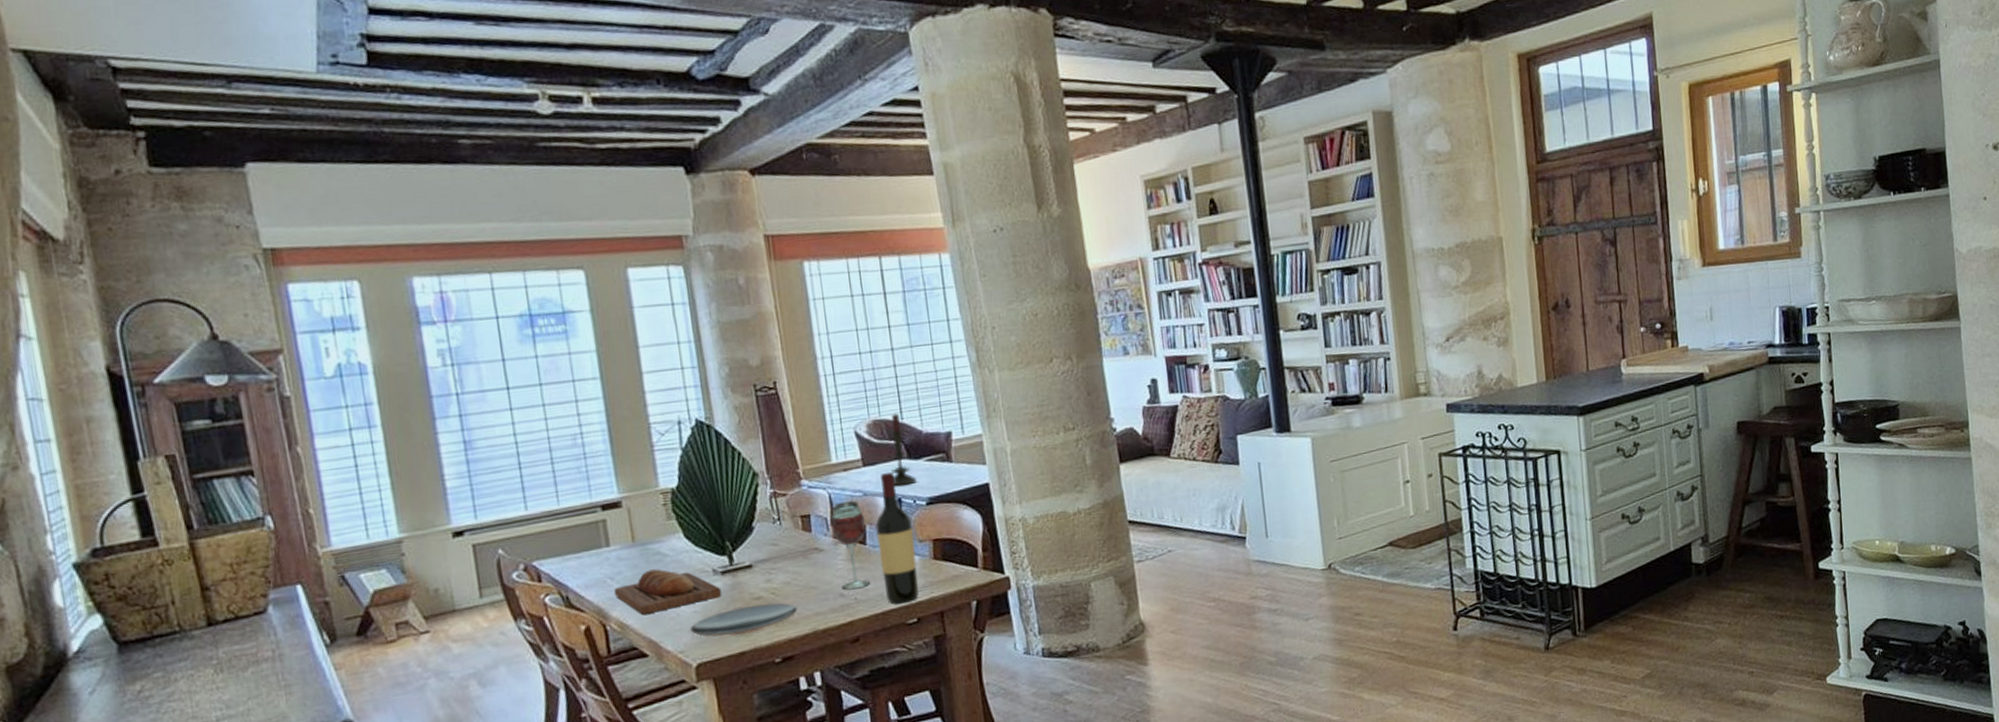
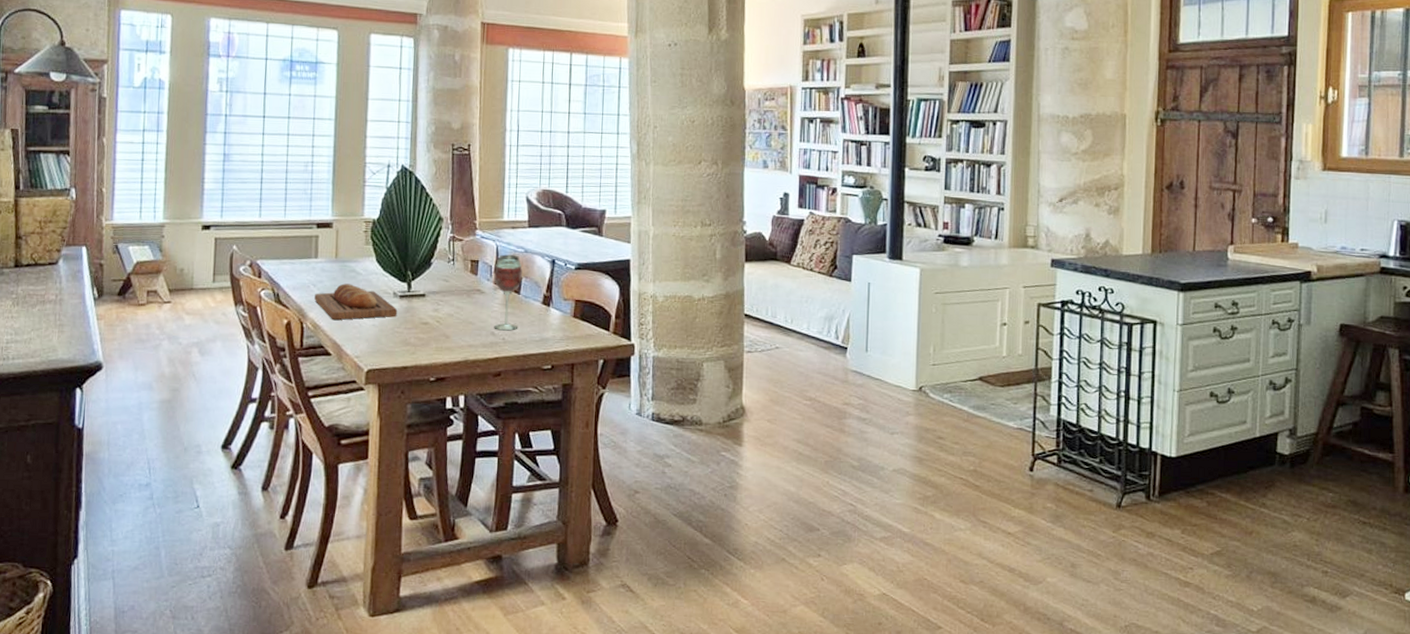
plate: present [689,603,798,637] -> none [367,328,456,352]
wine bottle: present [875,472,919,604] -> none [529,236,560,350]
candle: present [891,412,917,487] -> none [550,186,570,250]

